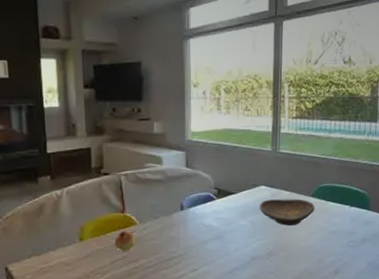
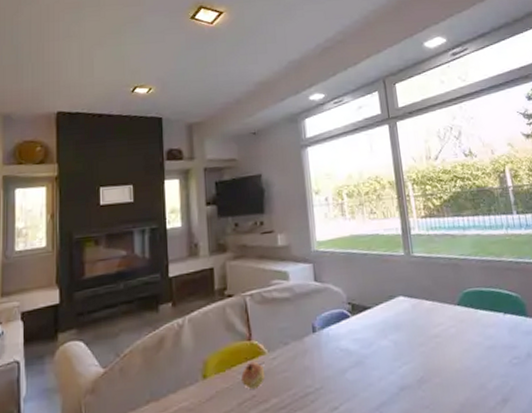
decorative bowl: present [259,199,315,226] -> none [399,309,464,344]

